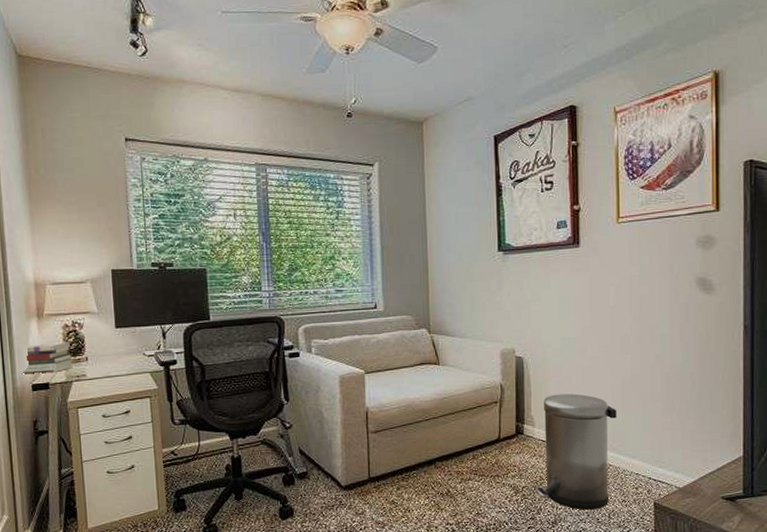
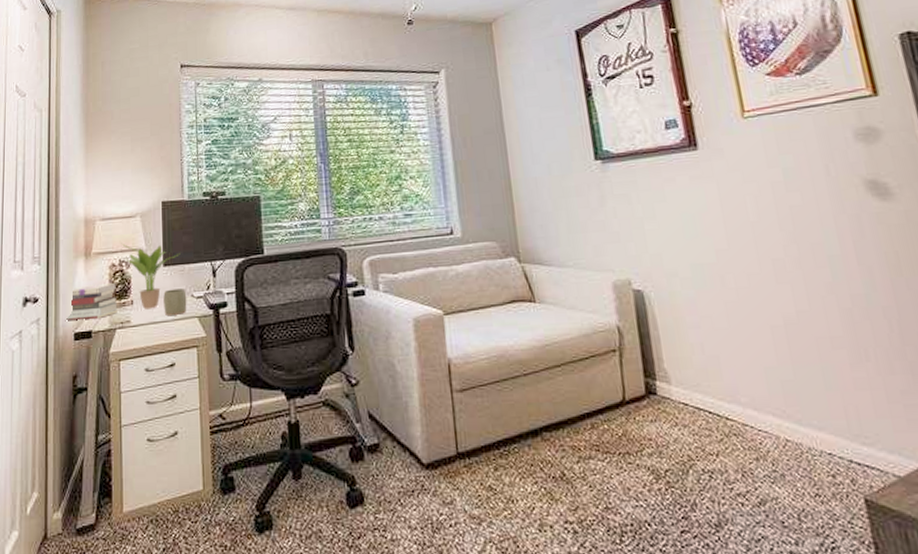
potted plant: none [73,306,132,365] -> present [121,243,181,309]
mug: none [116,348,140,371] -> present [163,288,187,315]
pedal bin: present [535,393,617,510] -> none [678,338,795,507]

